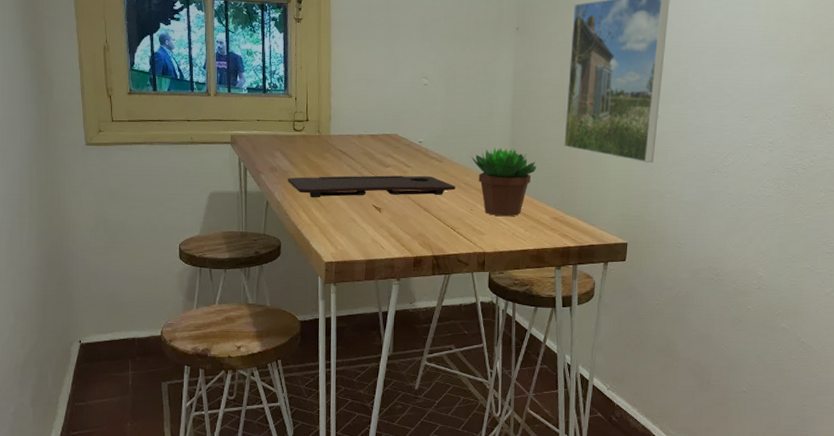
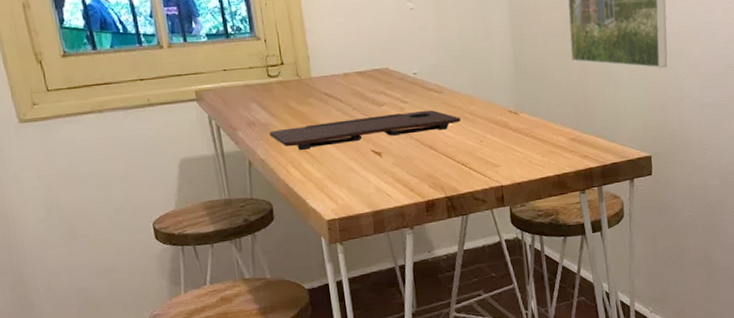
succulent plant: present [471,147,537,217] -> none [473,69,546,145]

